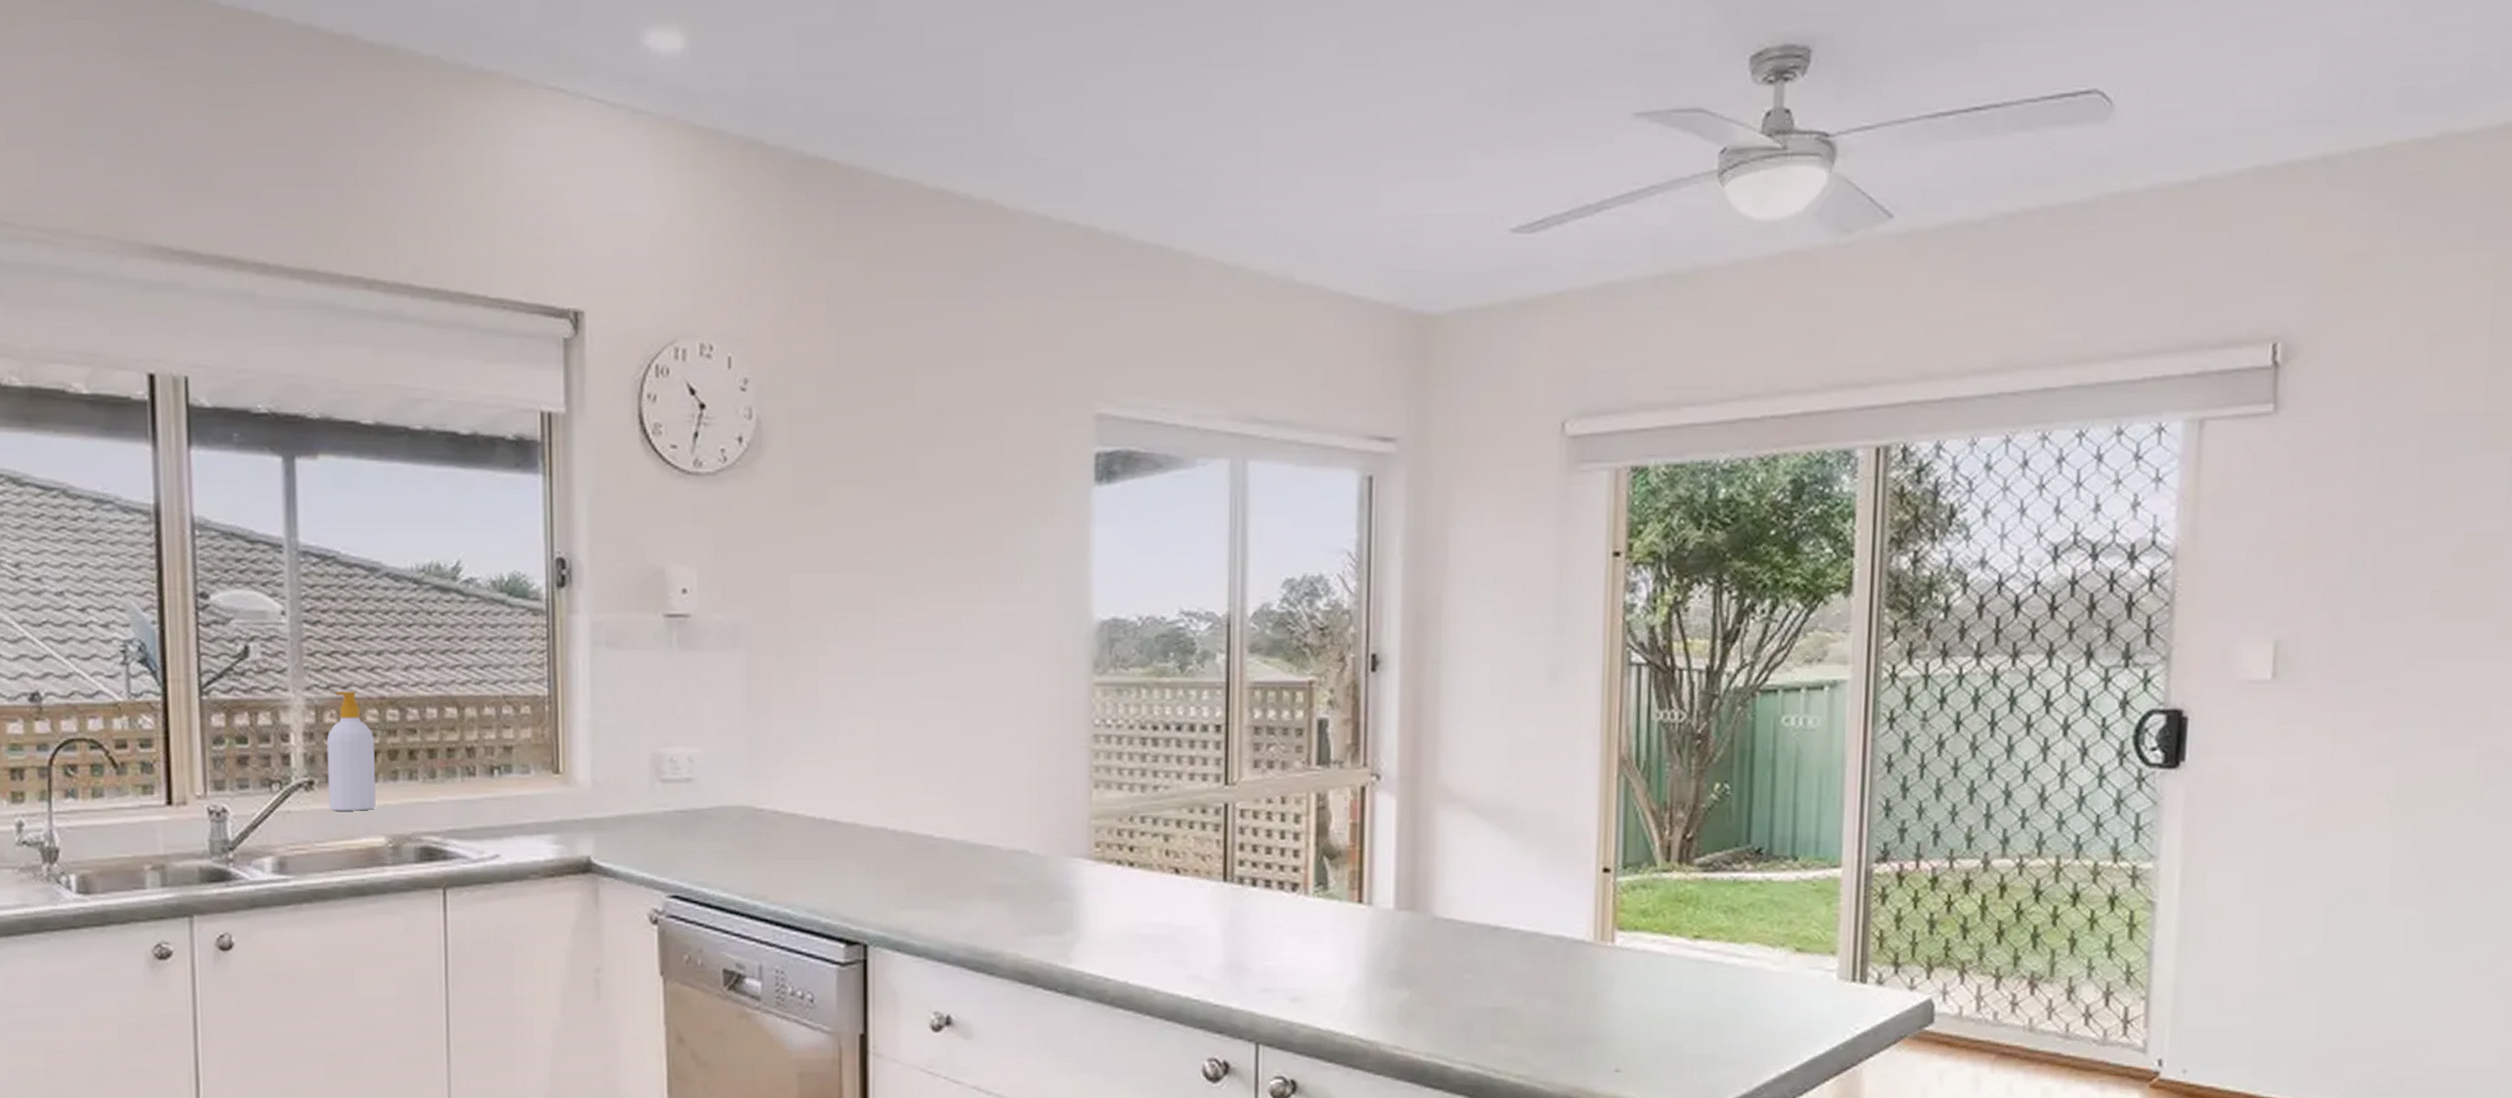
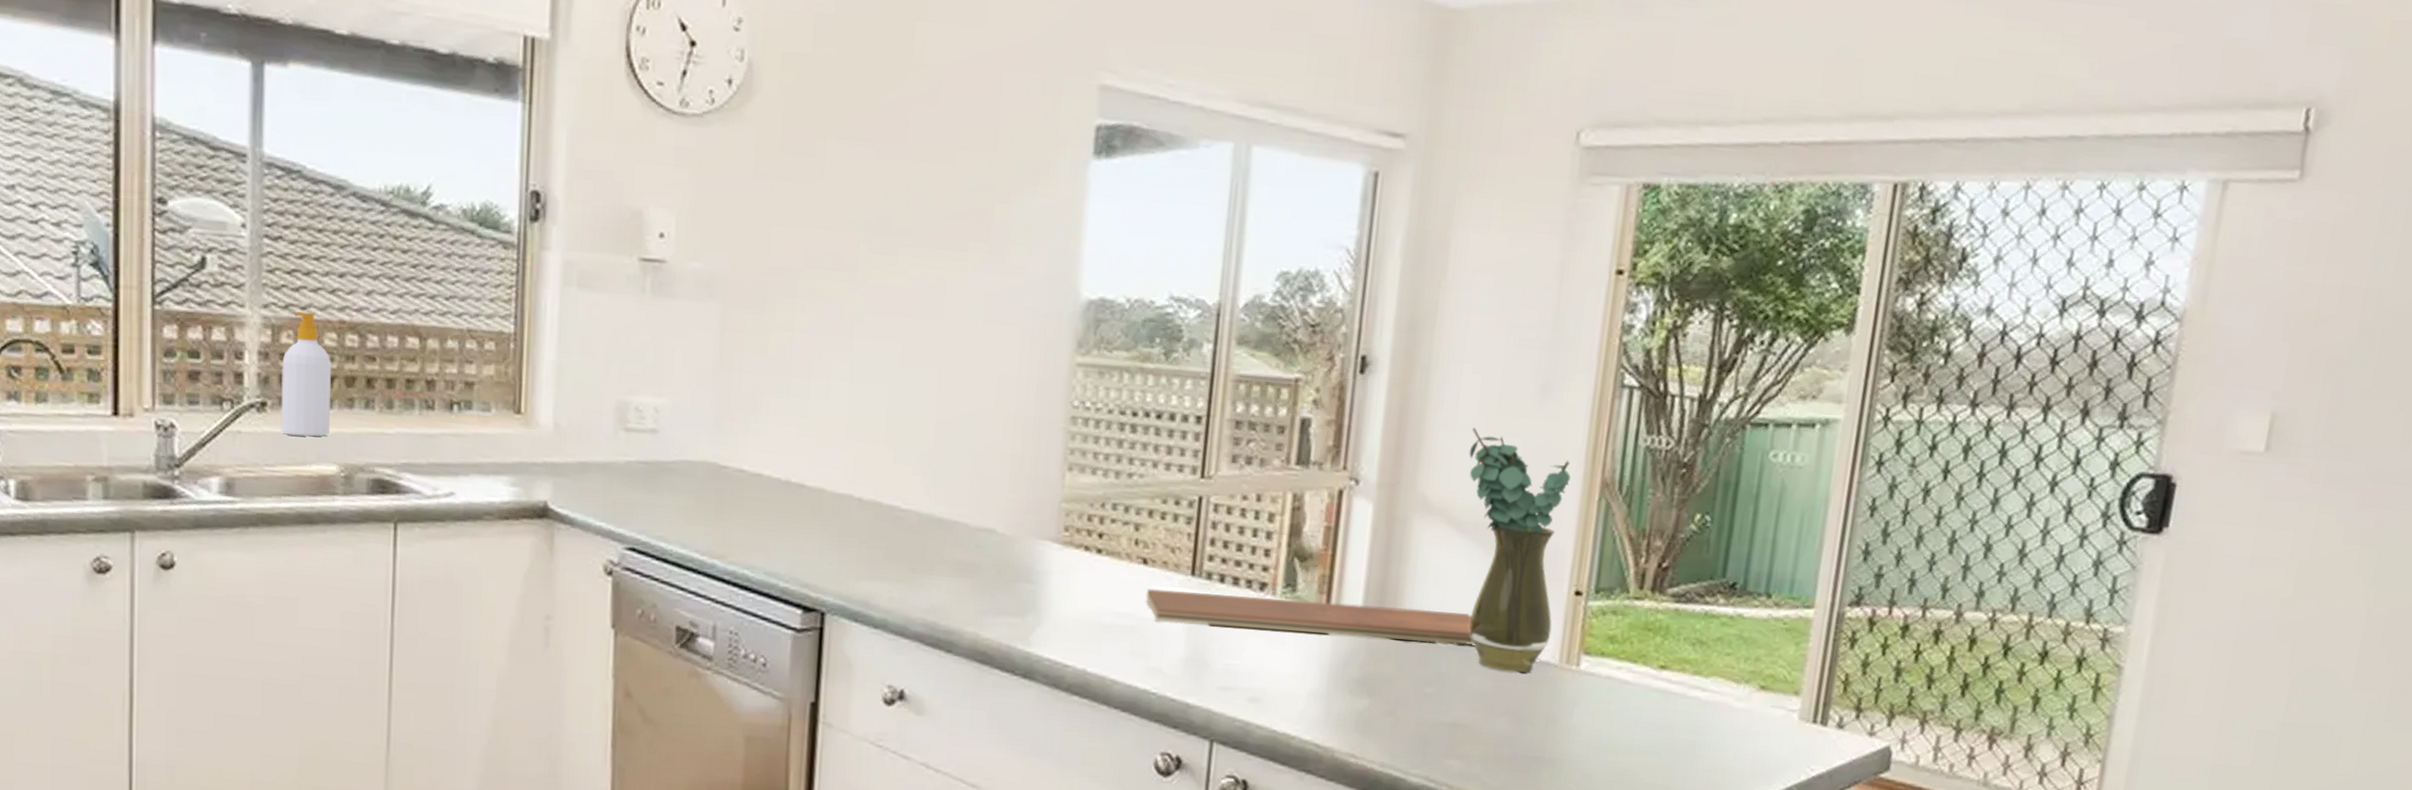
chopping board: none [1181,896,1509,930] -> present [1146,588,1475,645]
vase: none [1485,715,1587,953] -> present [1469,427,1571,673]

